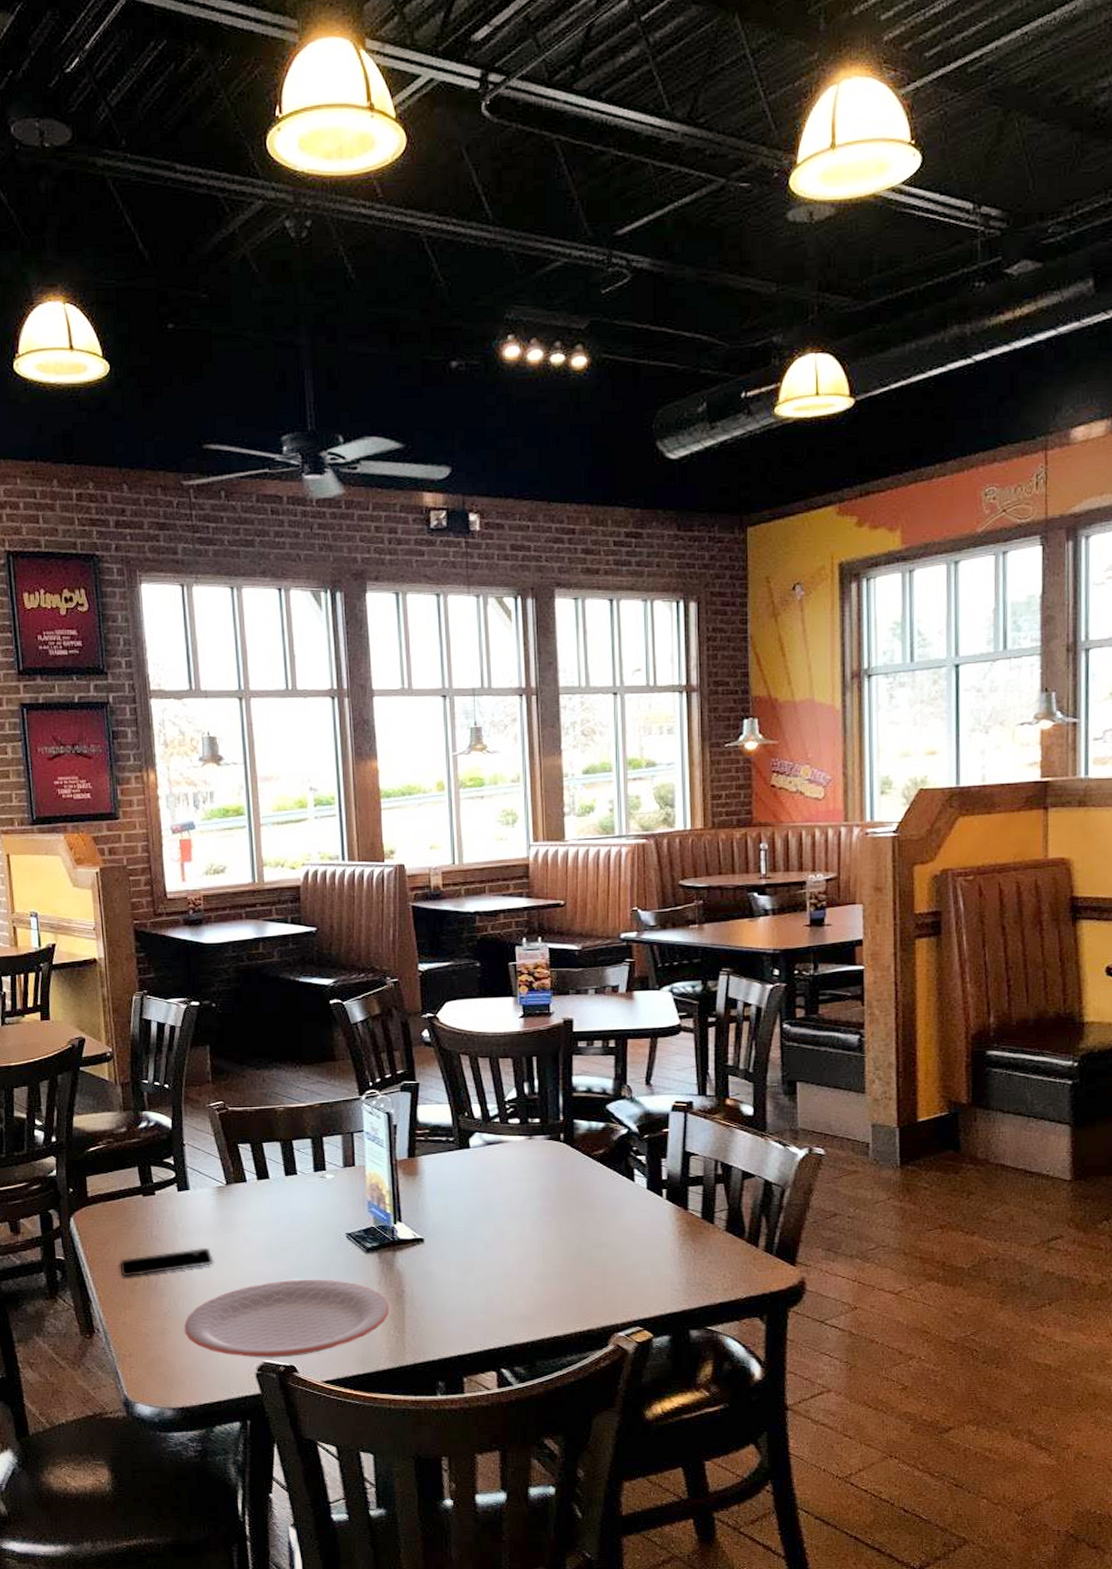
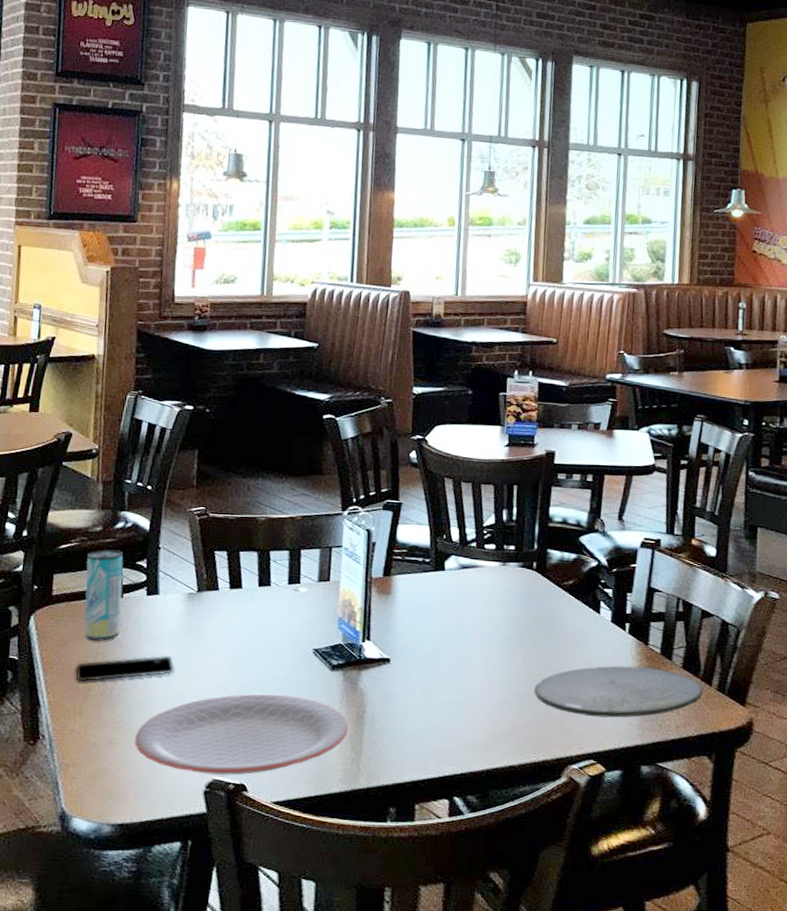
beverage can: none [115,1148,157,1238] -> present [84,548,123,641]
plate: none [573,1232,749,1285] -> present [534,666,703,718]

